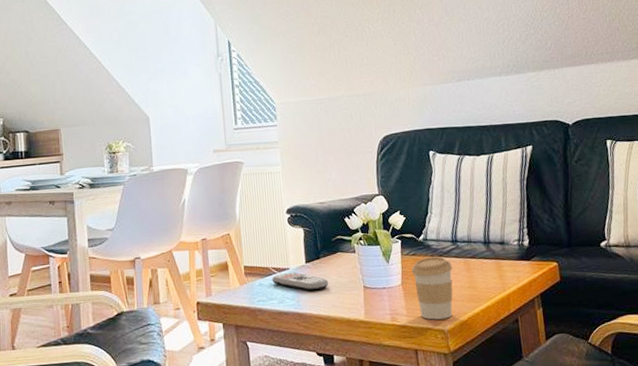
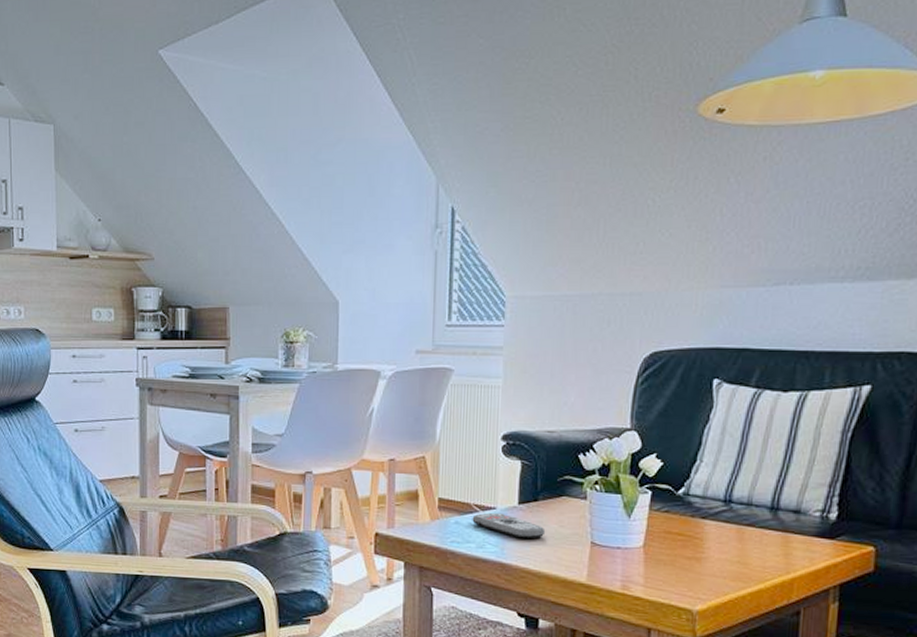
coffee cup: present [411,256,453,320] -> none [659,517,720,597]

